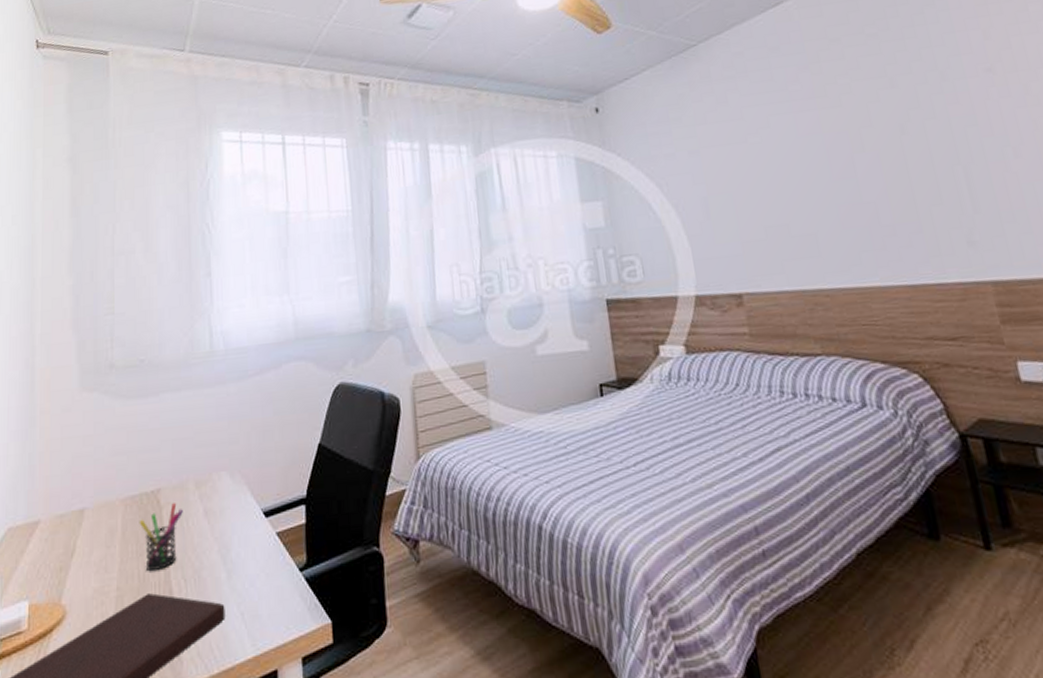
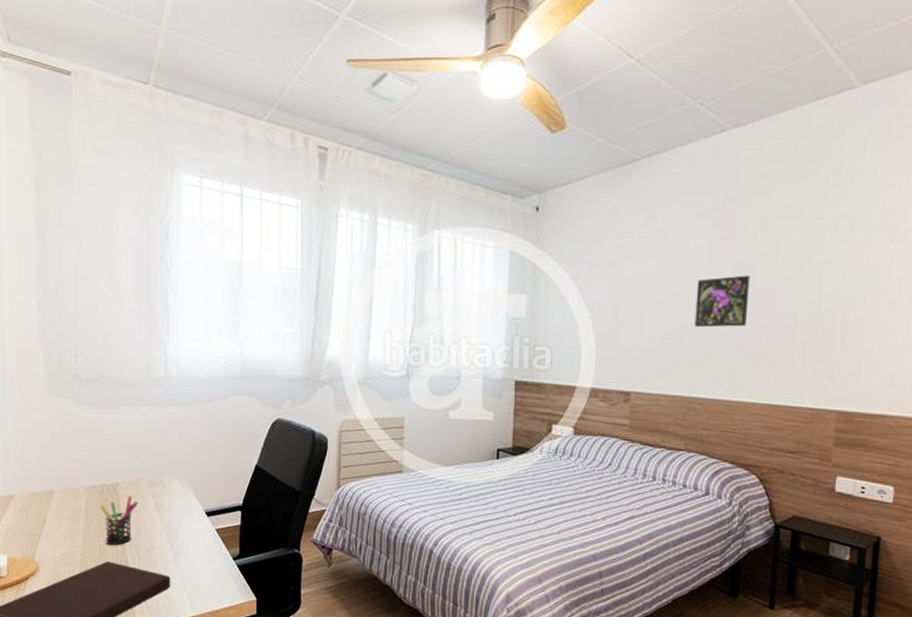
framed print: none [788,144,856,210] -> present [694,275,750,328]

